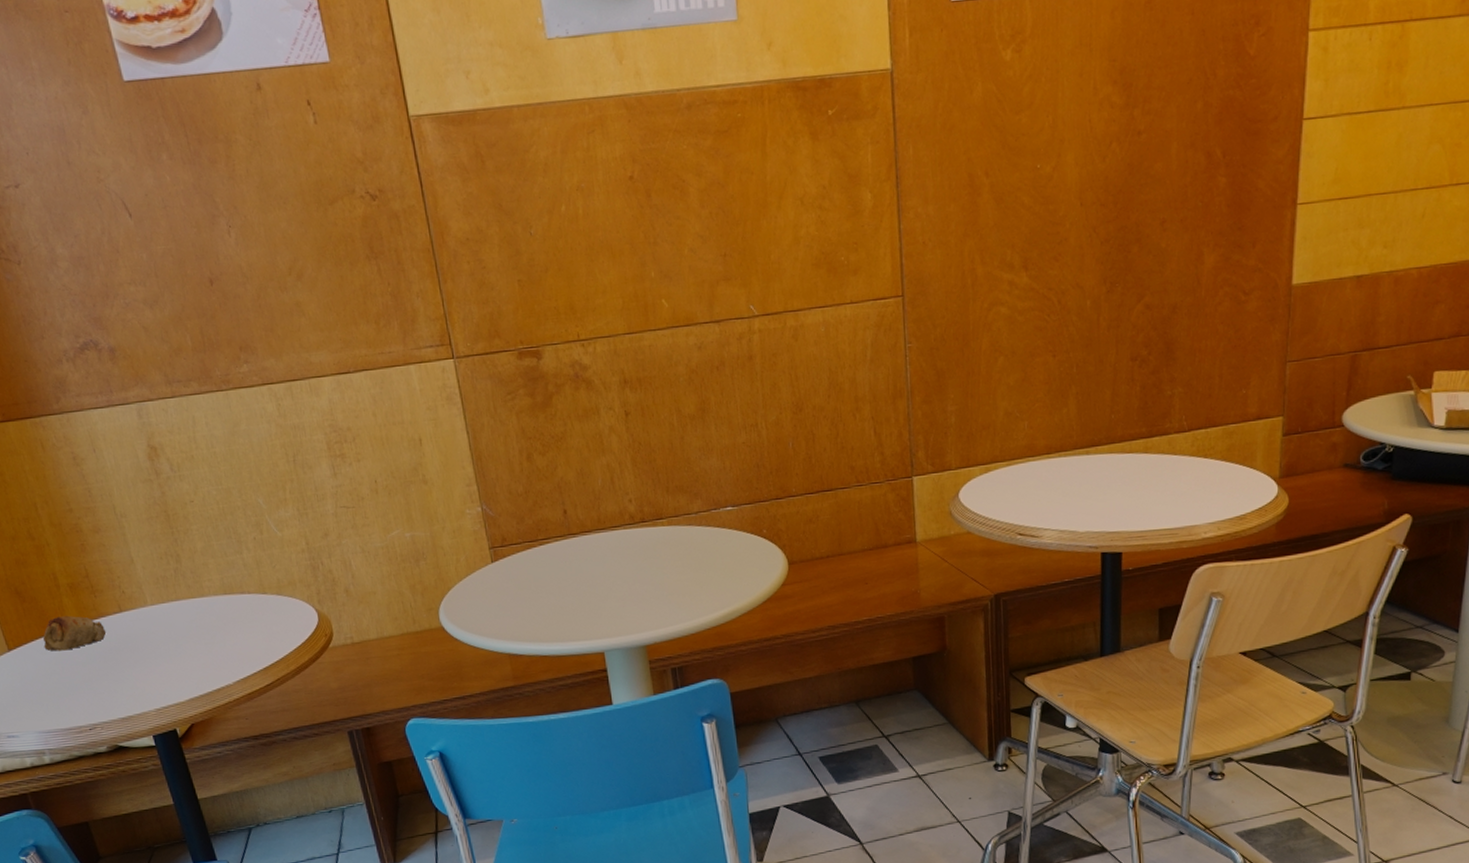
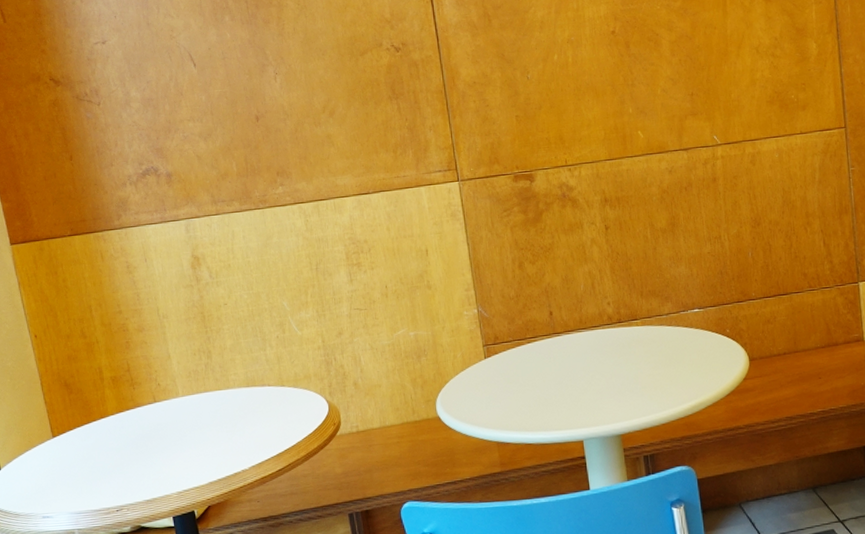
pastry: present [43,615,107,651] -> none [84,405,141,438]

